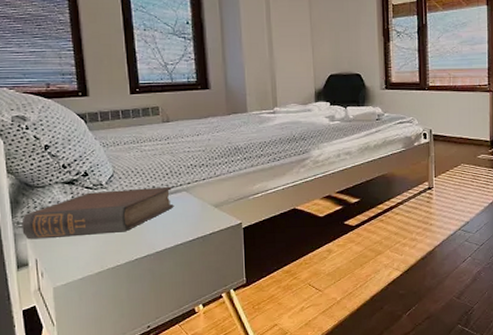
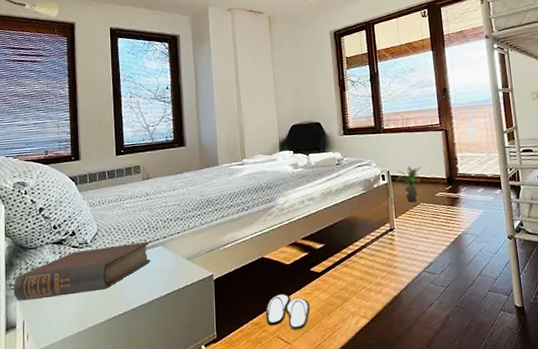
slippers: none [297,245,342,279] -> present [266,294,309,331]
potted plant: none [437,126,466,163] -> present [395,166,423,203]

